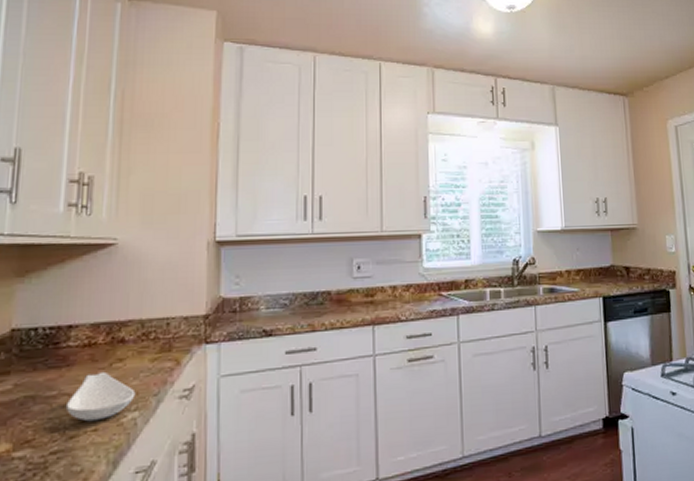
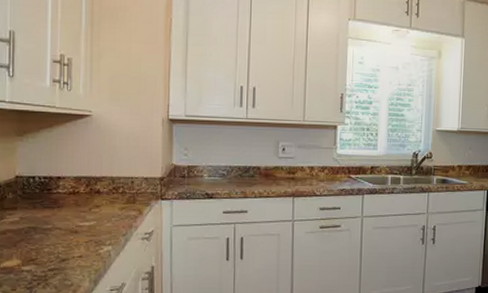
spoon rest: present [65,371,136,422] -> none [58,214,109,250]

